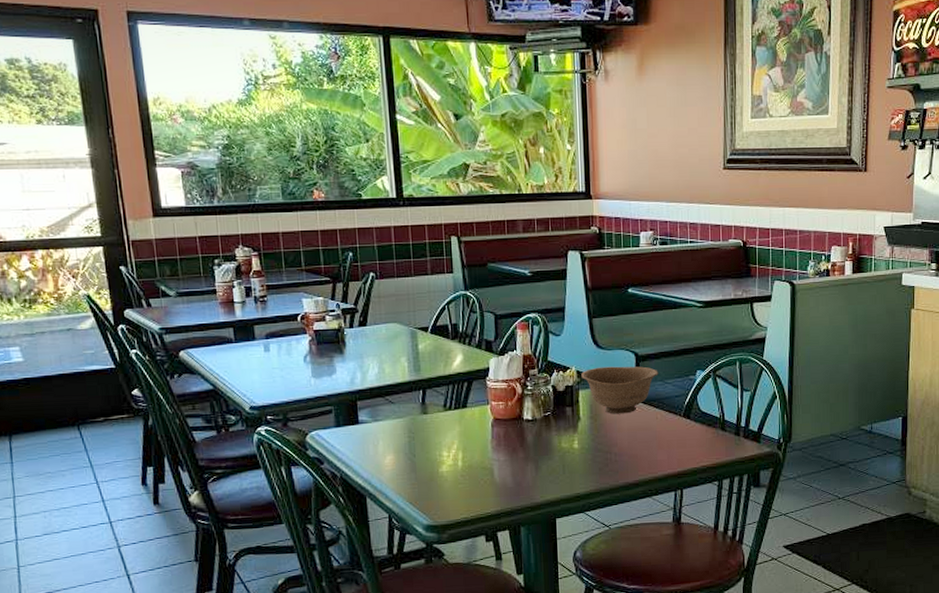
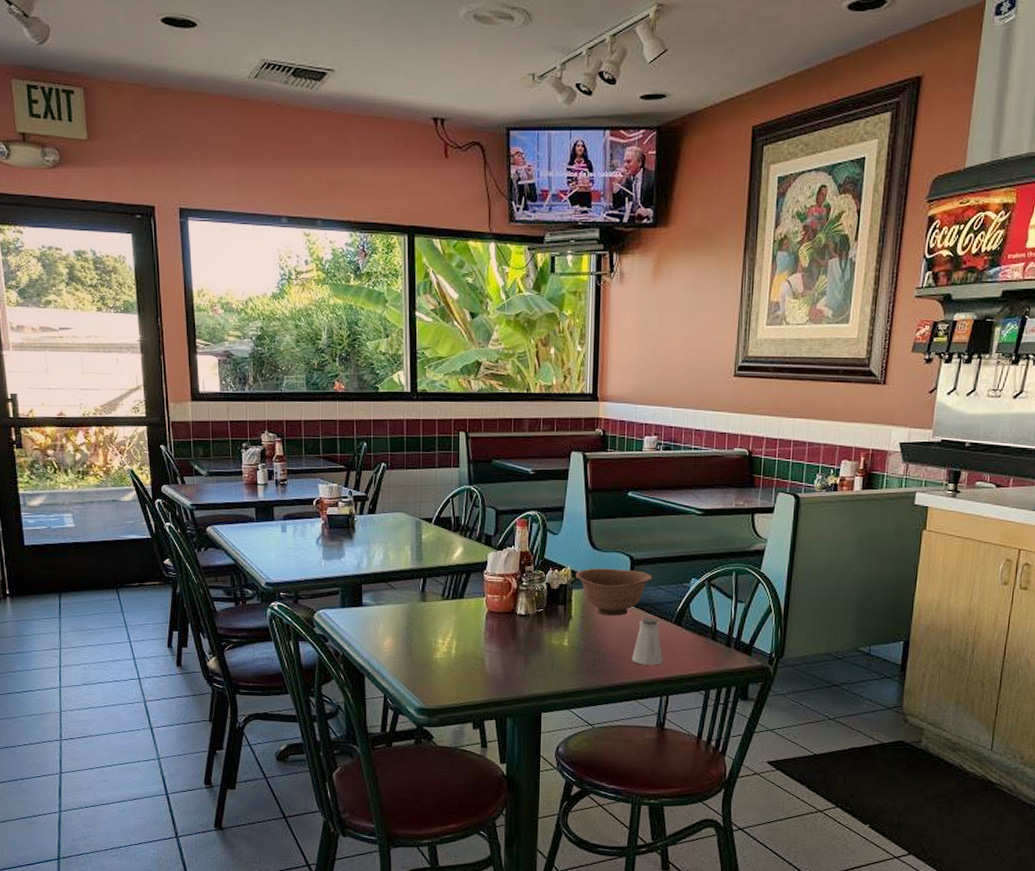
saltshaker: none [644,413,675,461] -> present [632,618,663,666]

